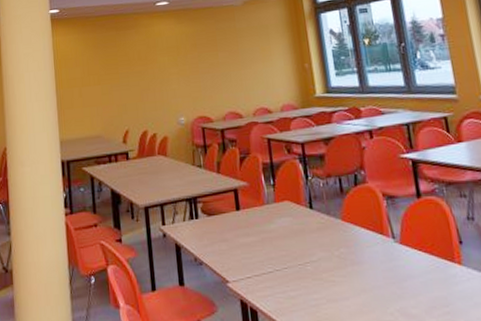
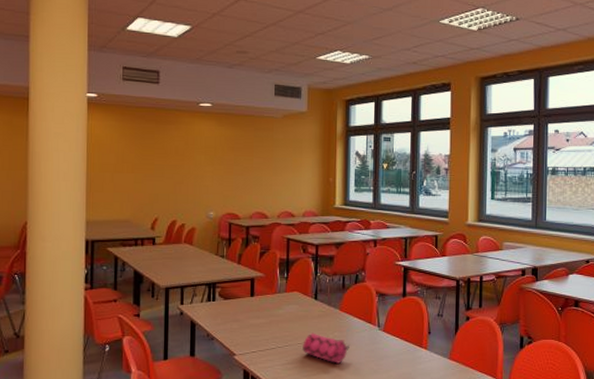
pencil case: none [303,250,362,288] -> present [301,332,349,364]

